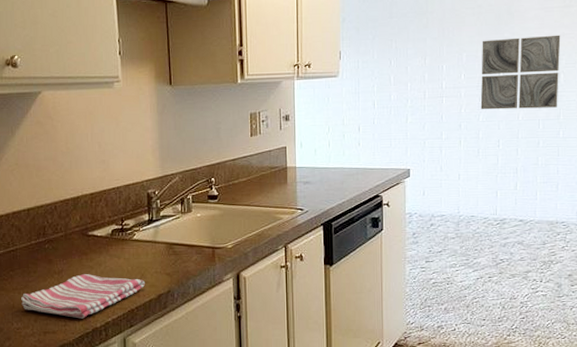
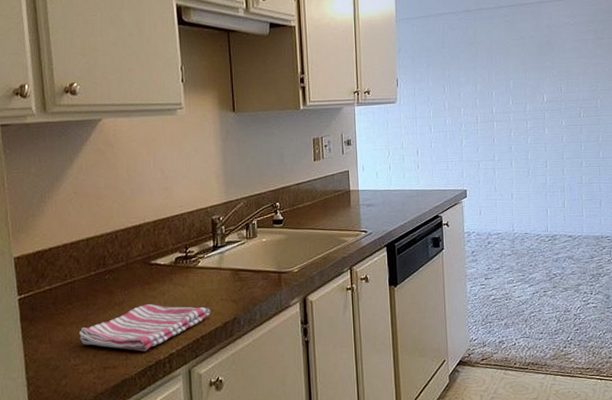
wall art: present [480,35,561,110] -> none [526,64,597,133]

